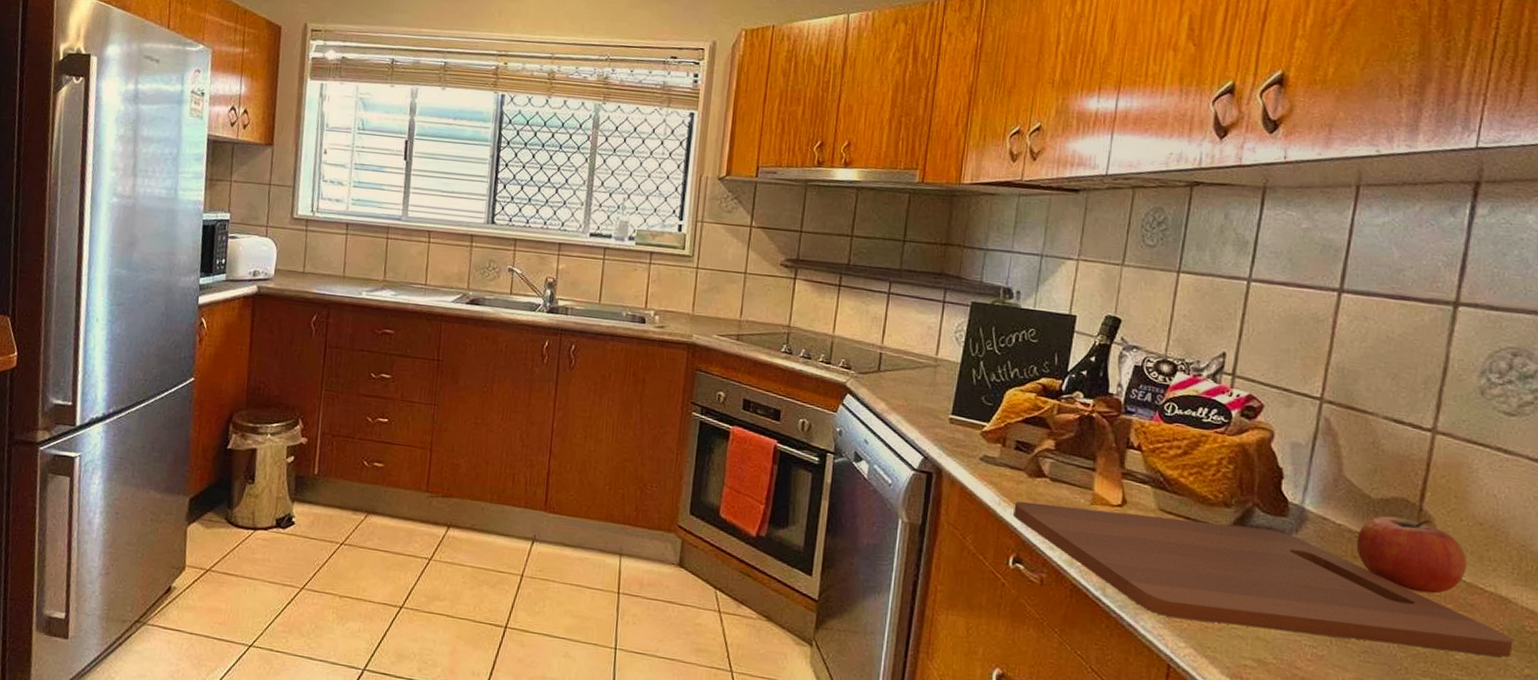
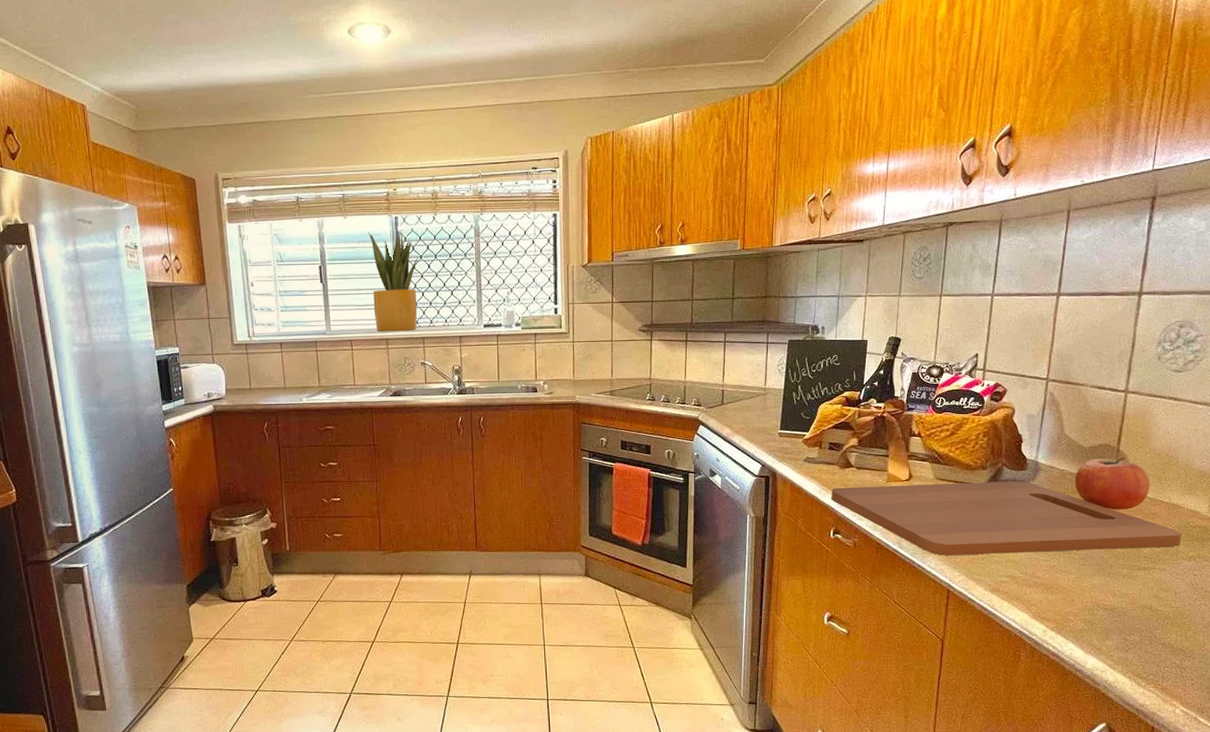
planter: none [460,107,525,230] -> present [368,230,420,332]

